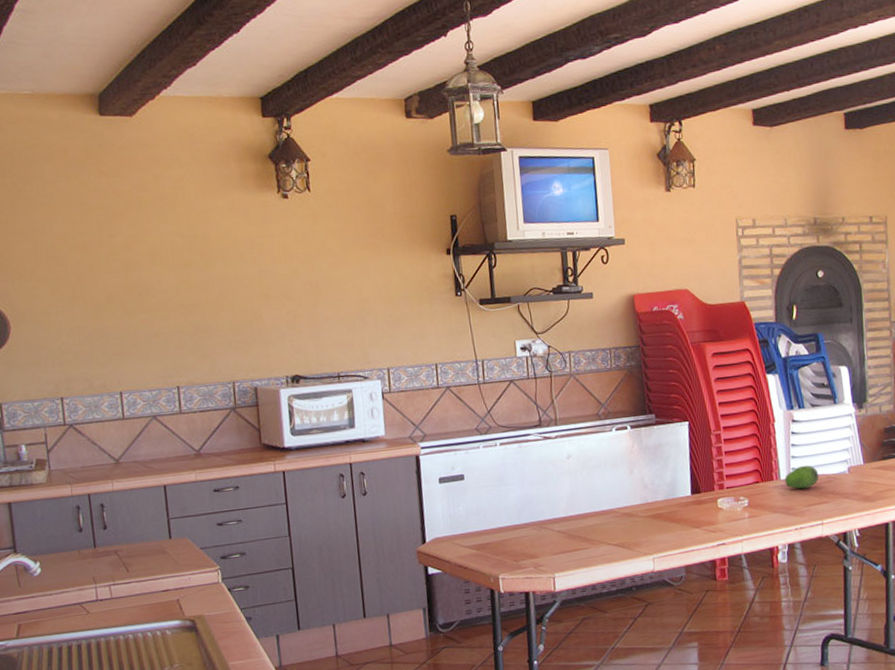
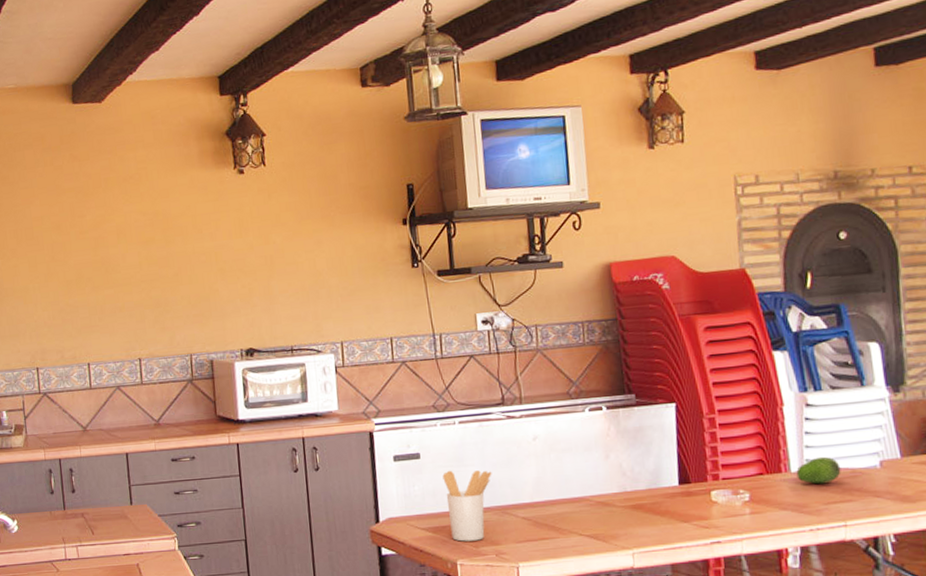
utensil holder: none [485,489,531,557] -> present [442,470,492,542]

